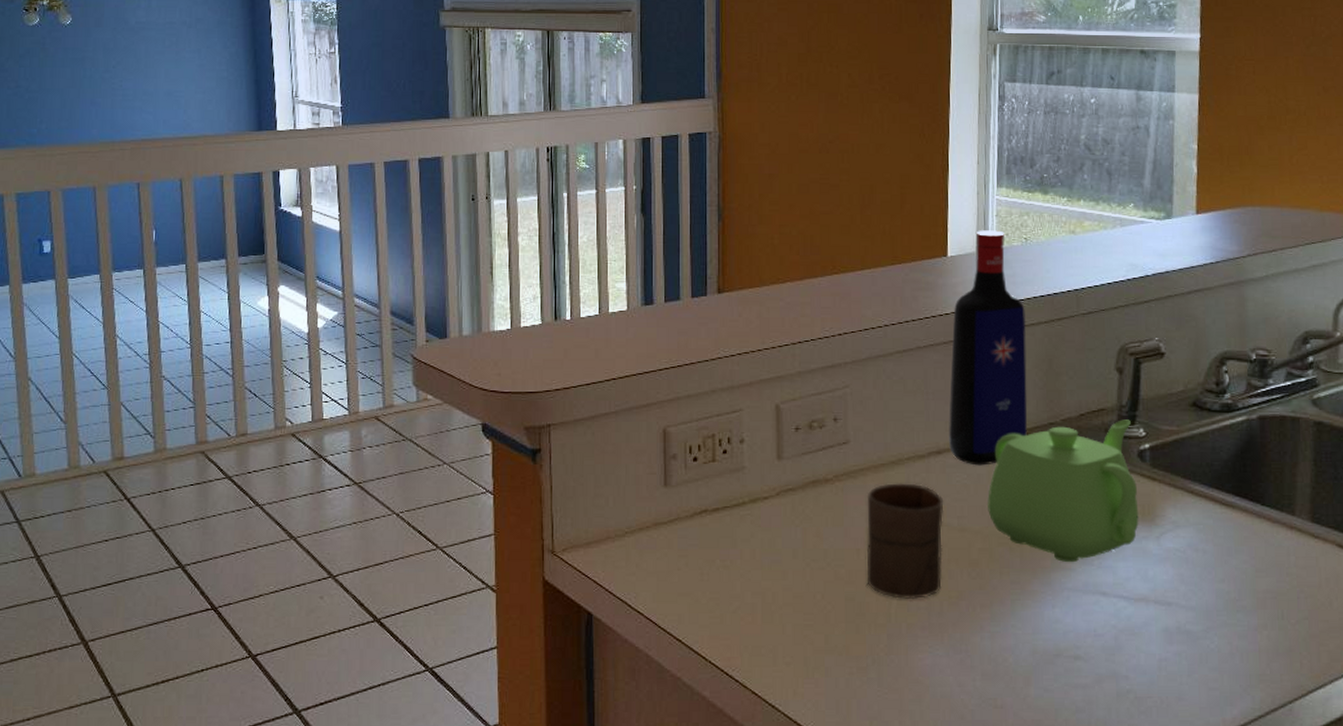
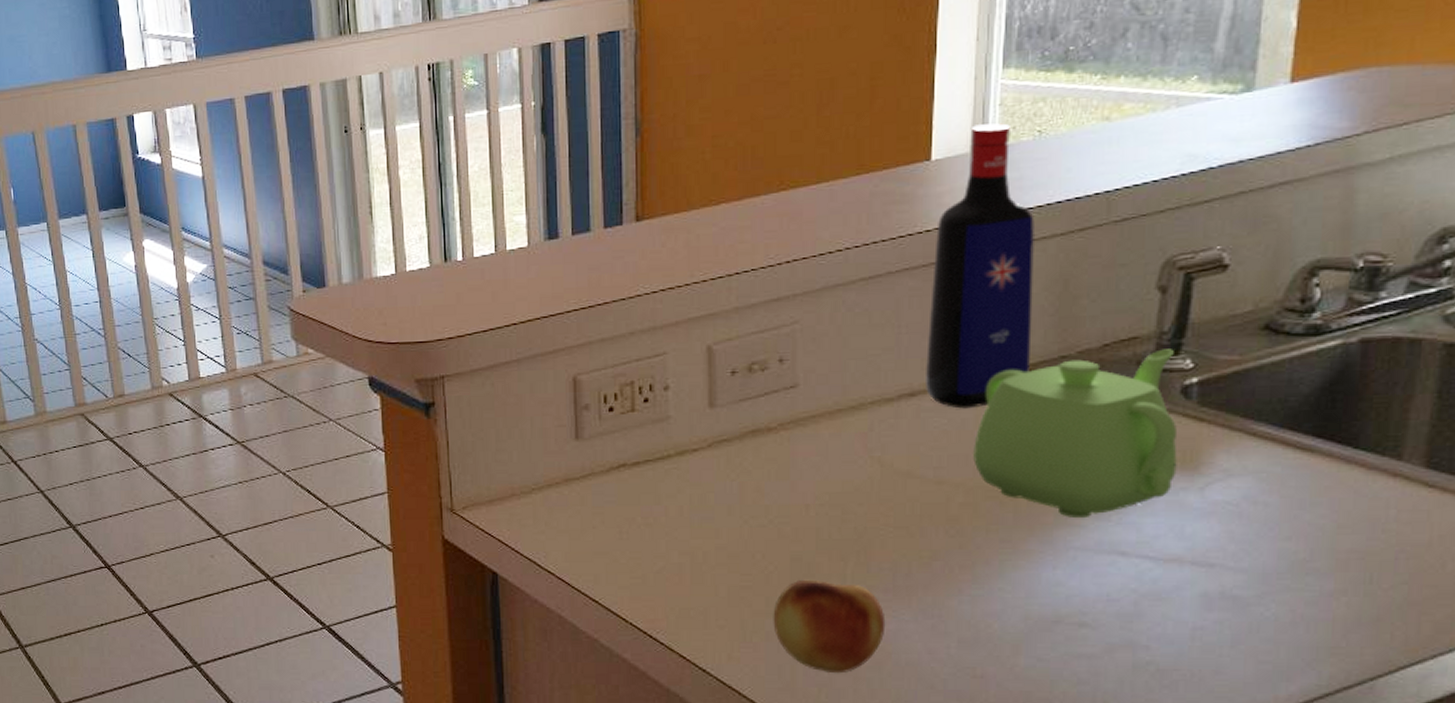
fruit: none [831,618,924,707] -> present [773,579,886,674]
cup: present [866,483,944,599] -> none [817,430,917,559]

